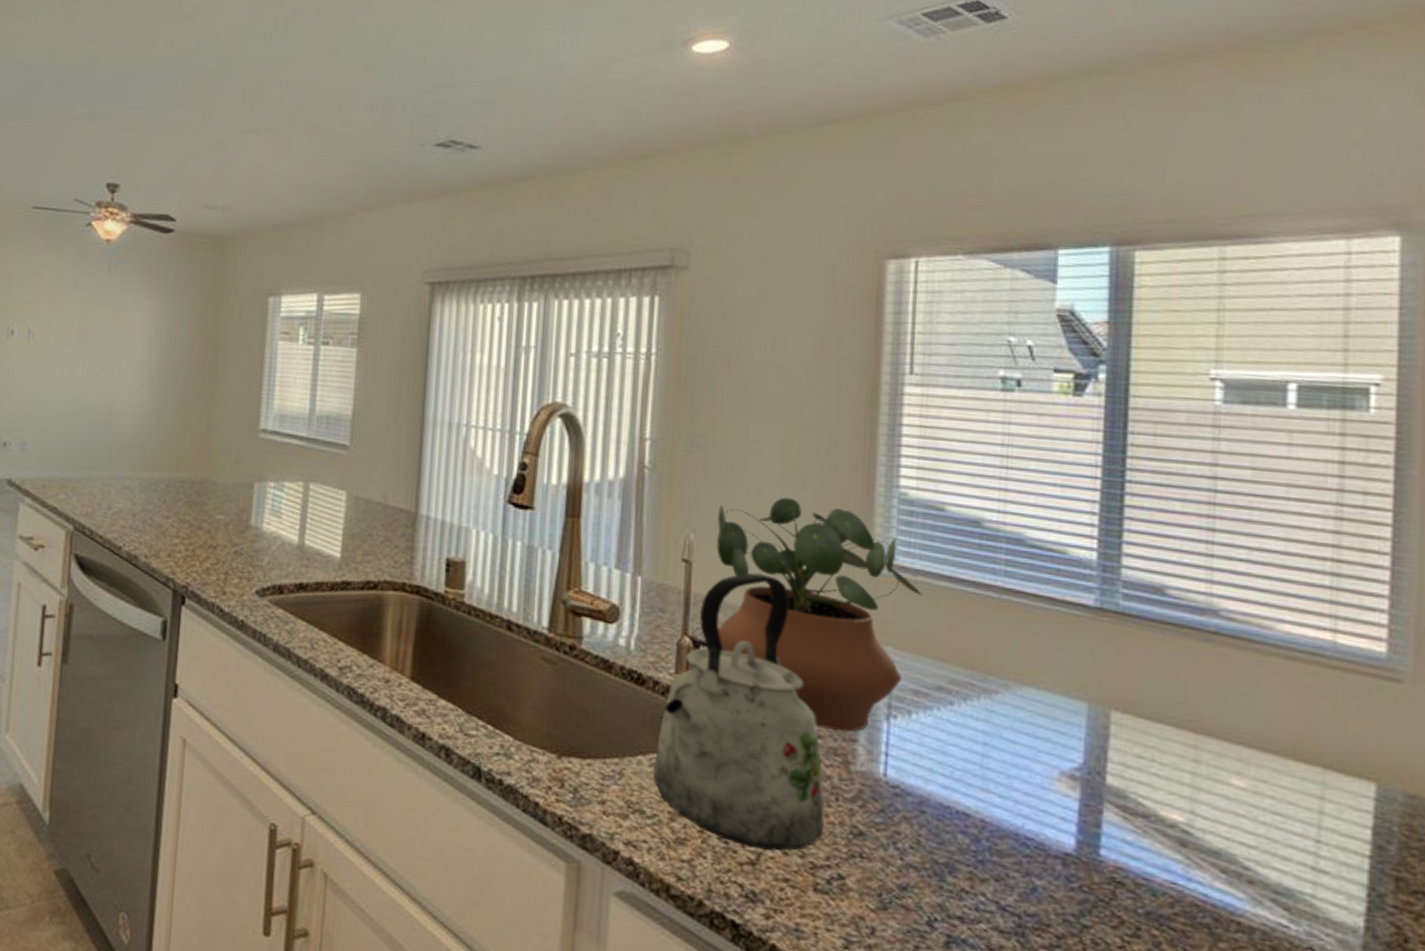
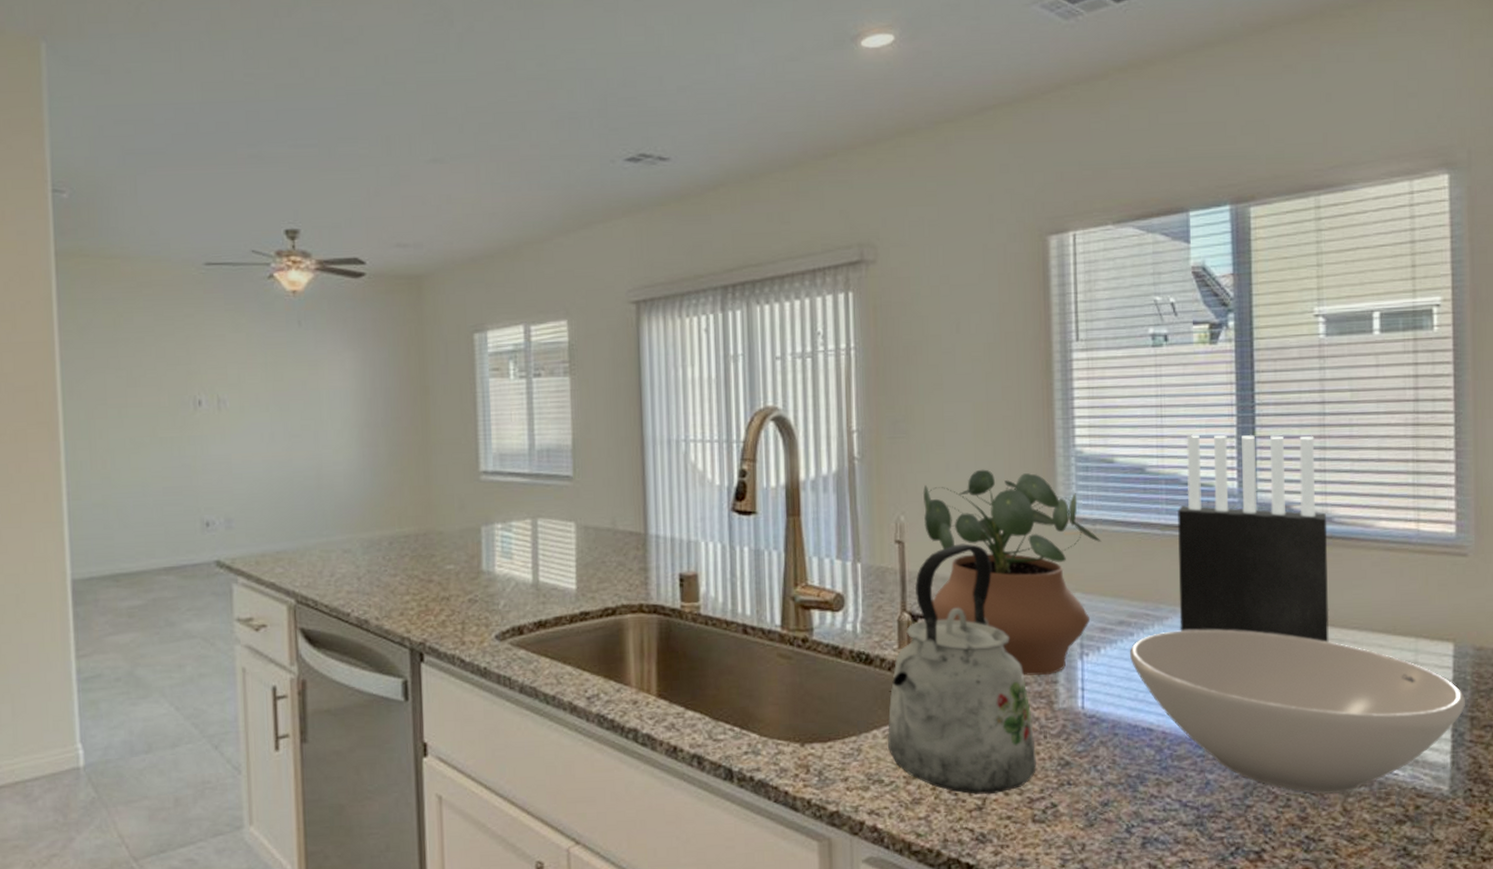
bowl: none [947,707,1389,936] -> present [1130,629,1465,794]
knife block: none [1012,492,1212,754] -> present [1178,434,1330,643]

